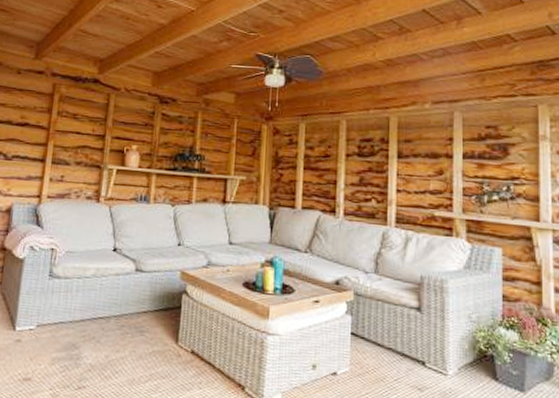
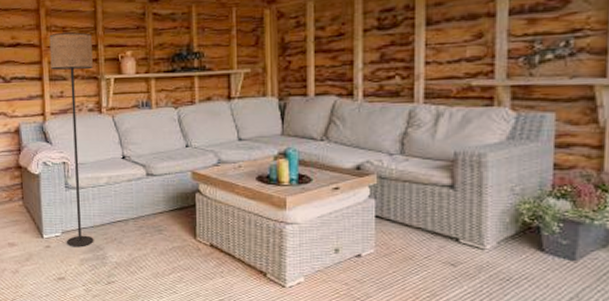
floor lamp: none [39,119,101,344] -> present [49,32,94,248]

